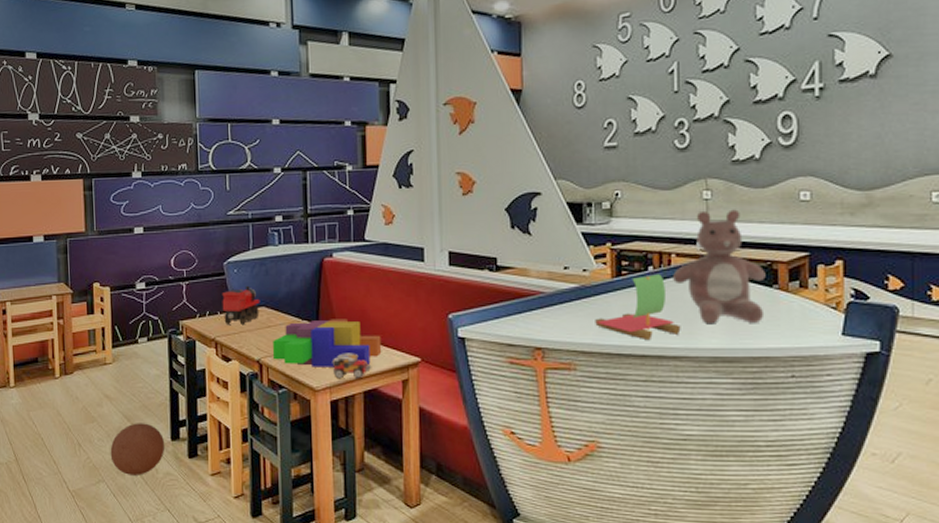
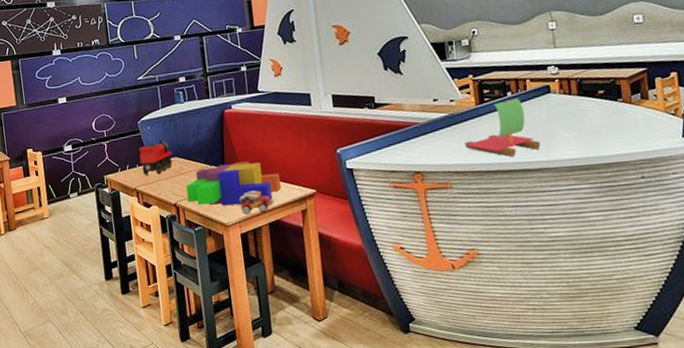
ball: present [110,423,165,475] -> none [53,267,101,314]
stuffed animal: present [673,209,766,325] -> none [529,36,613,138]

